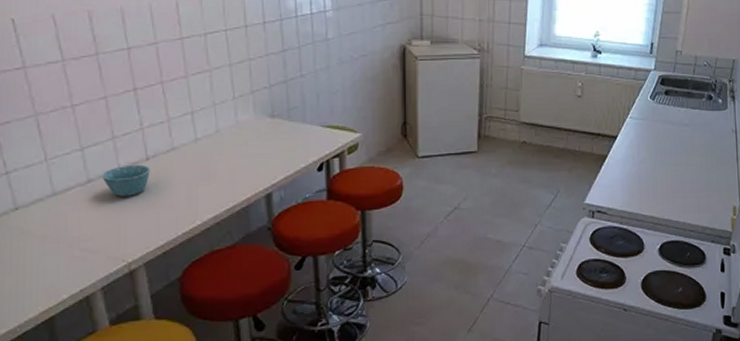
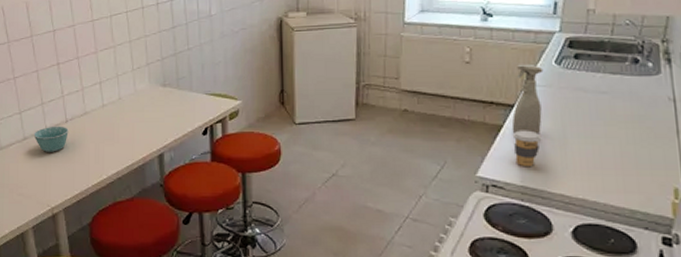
spray bottle: none [614,98,641,163] -> present [511,64,544,134]
coffee cup: none [614,159,638,193] -> present [512,130,542,167]

